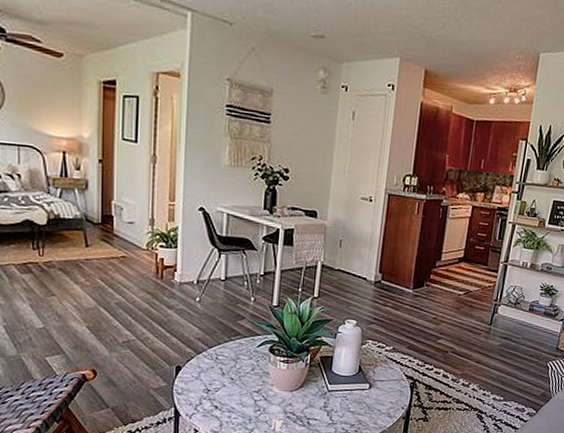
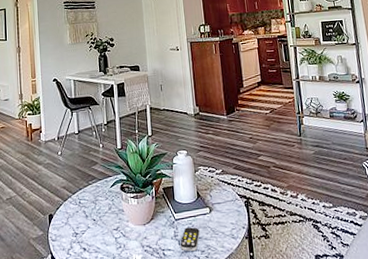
remote control: none [328,400,353,425] -> present [180,227,200,252]

